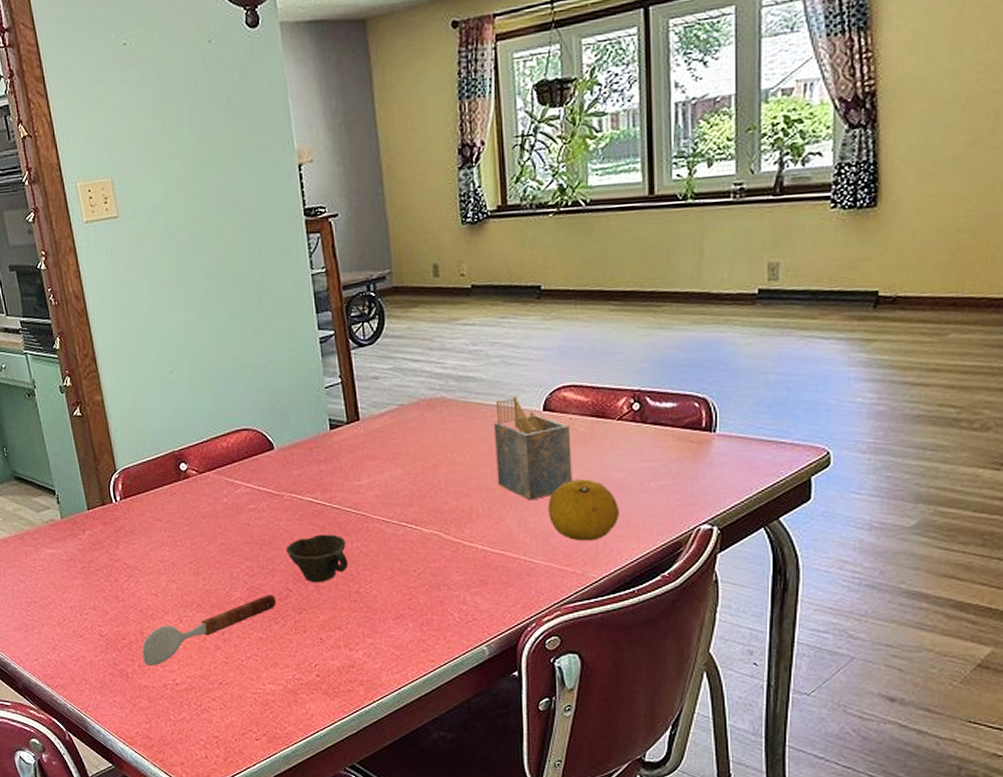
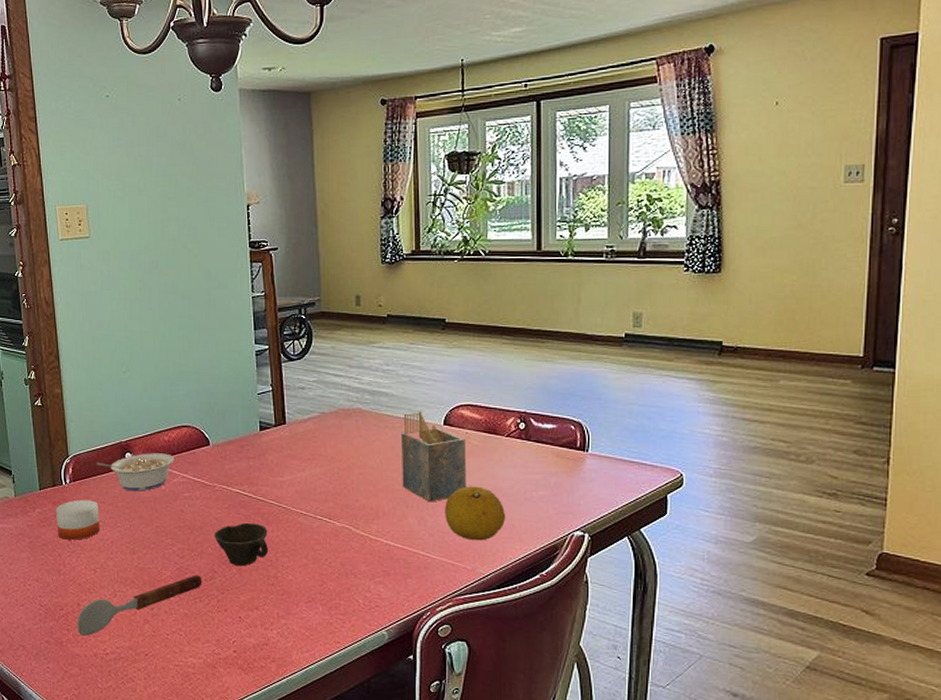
candle: none [107,517,158,563] -> present [55,498,100,540]
legume: none [148,461,235,506] -> present [96,453,174,492]

